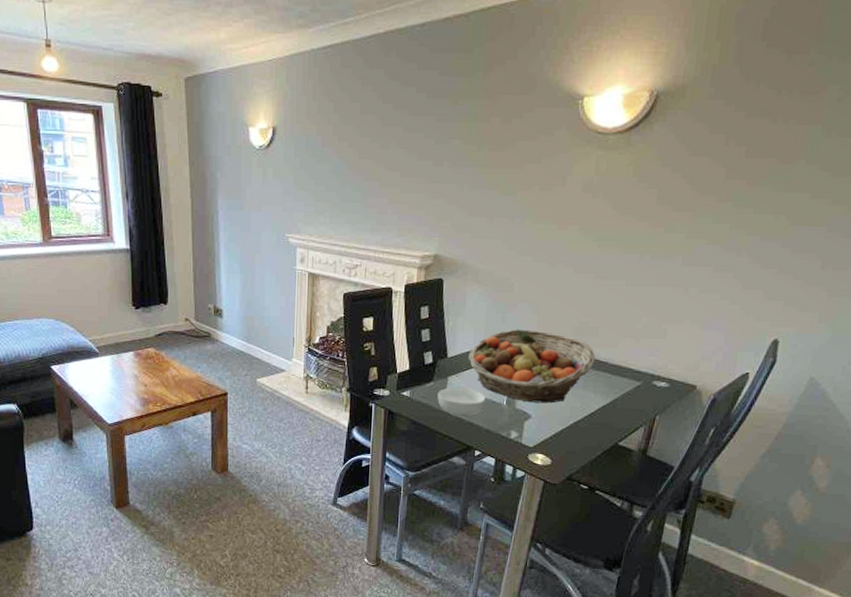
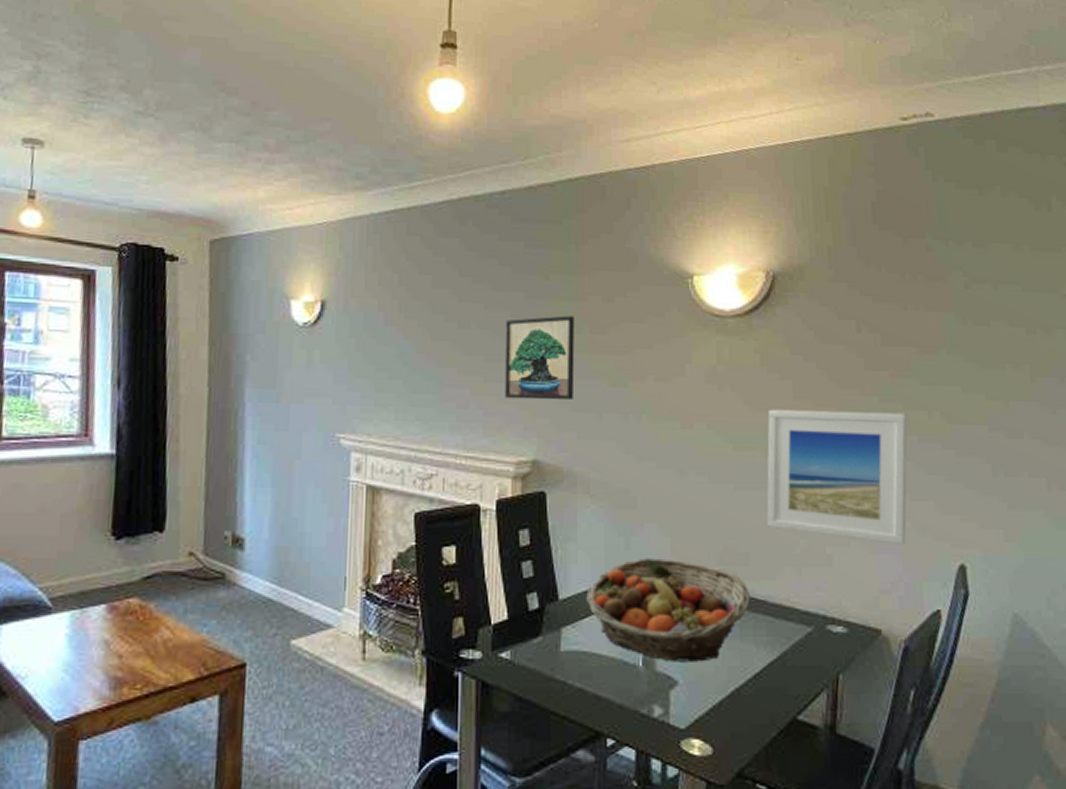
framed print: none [416,135,477,207] -> present [505,315,575,401]
cereal bowl: present [437,387,486,418] -> none [549,644,614,688]
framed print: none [617,213,755,323] -> present [766,409,908,545]

